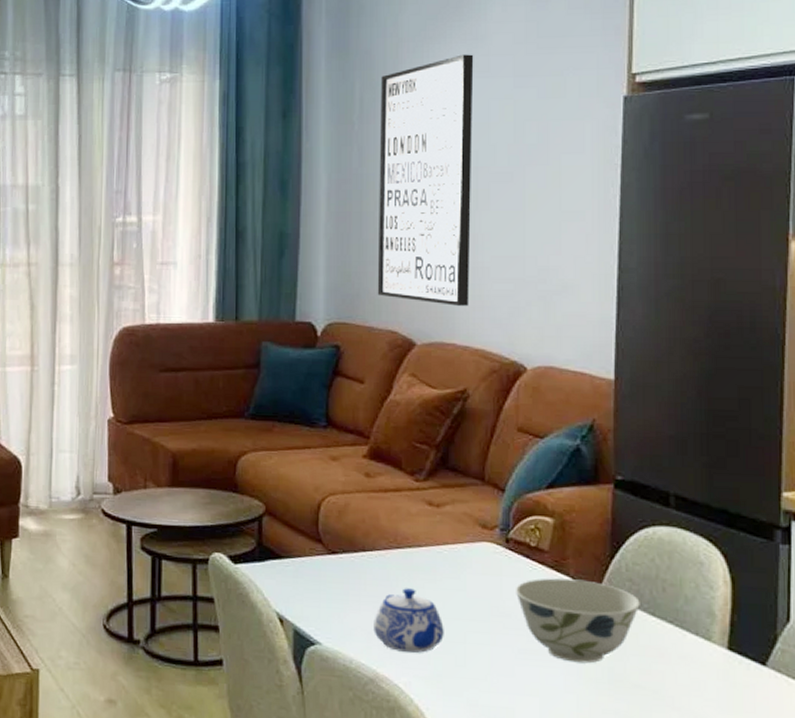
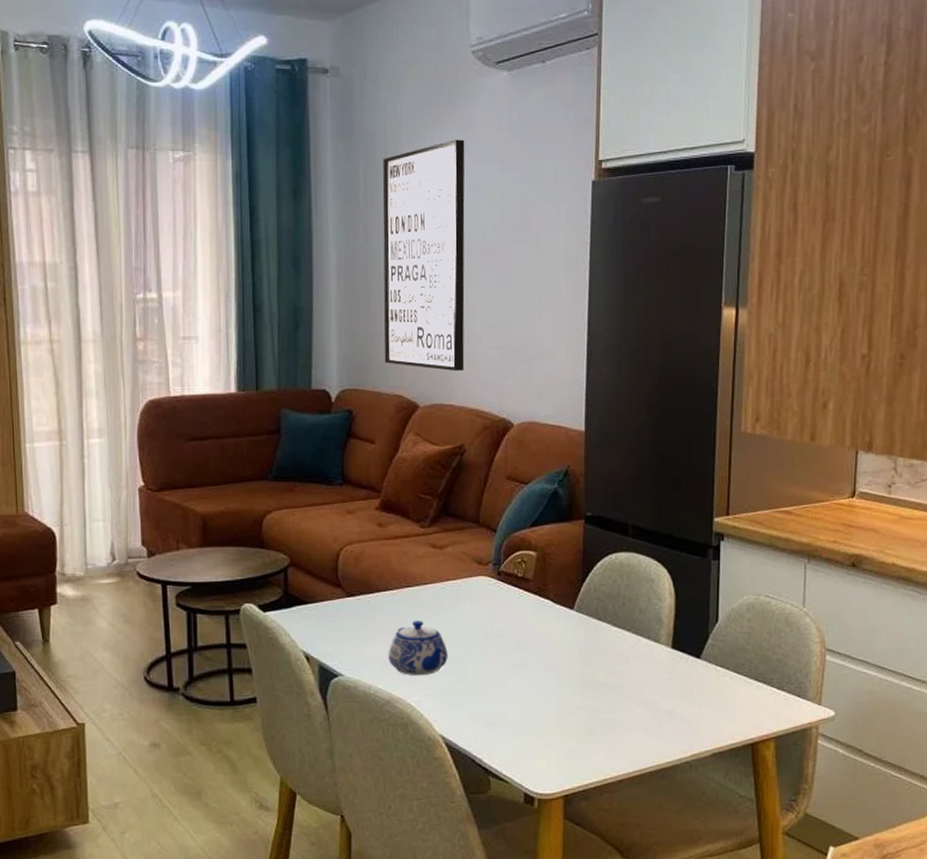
bowl: present [516,578,640,664] -> none [507,601,605,670]

